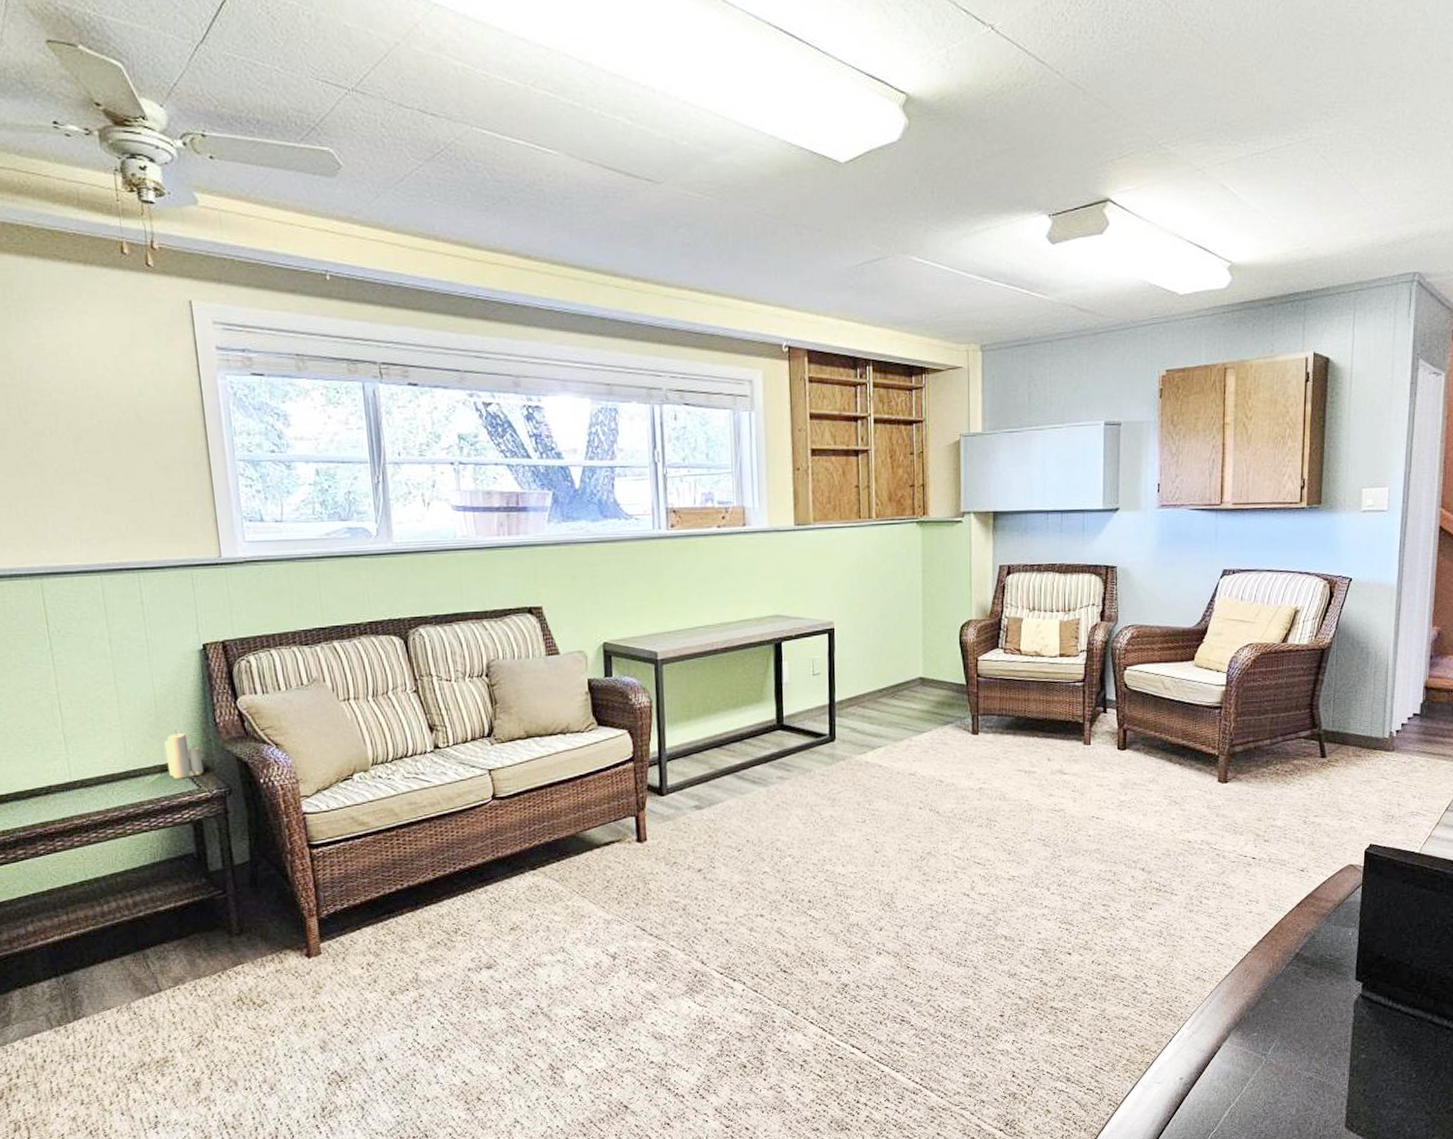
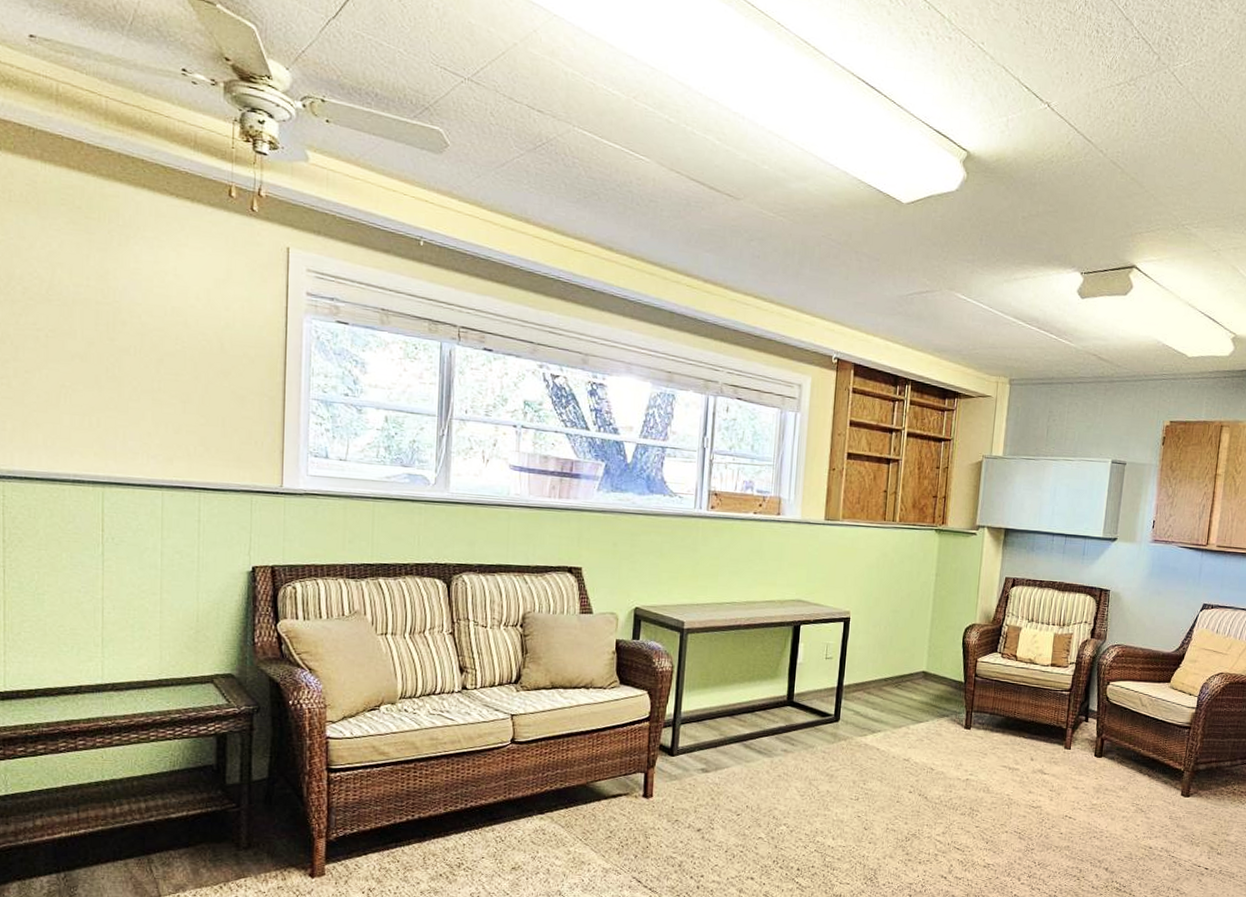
candle: present [164,731,204,779] -> none [200,646,236,693]

